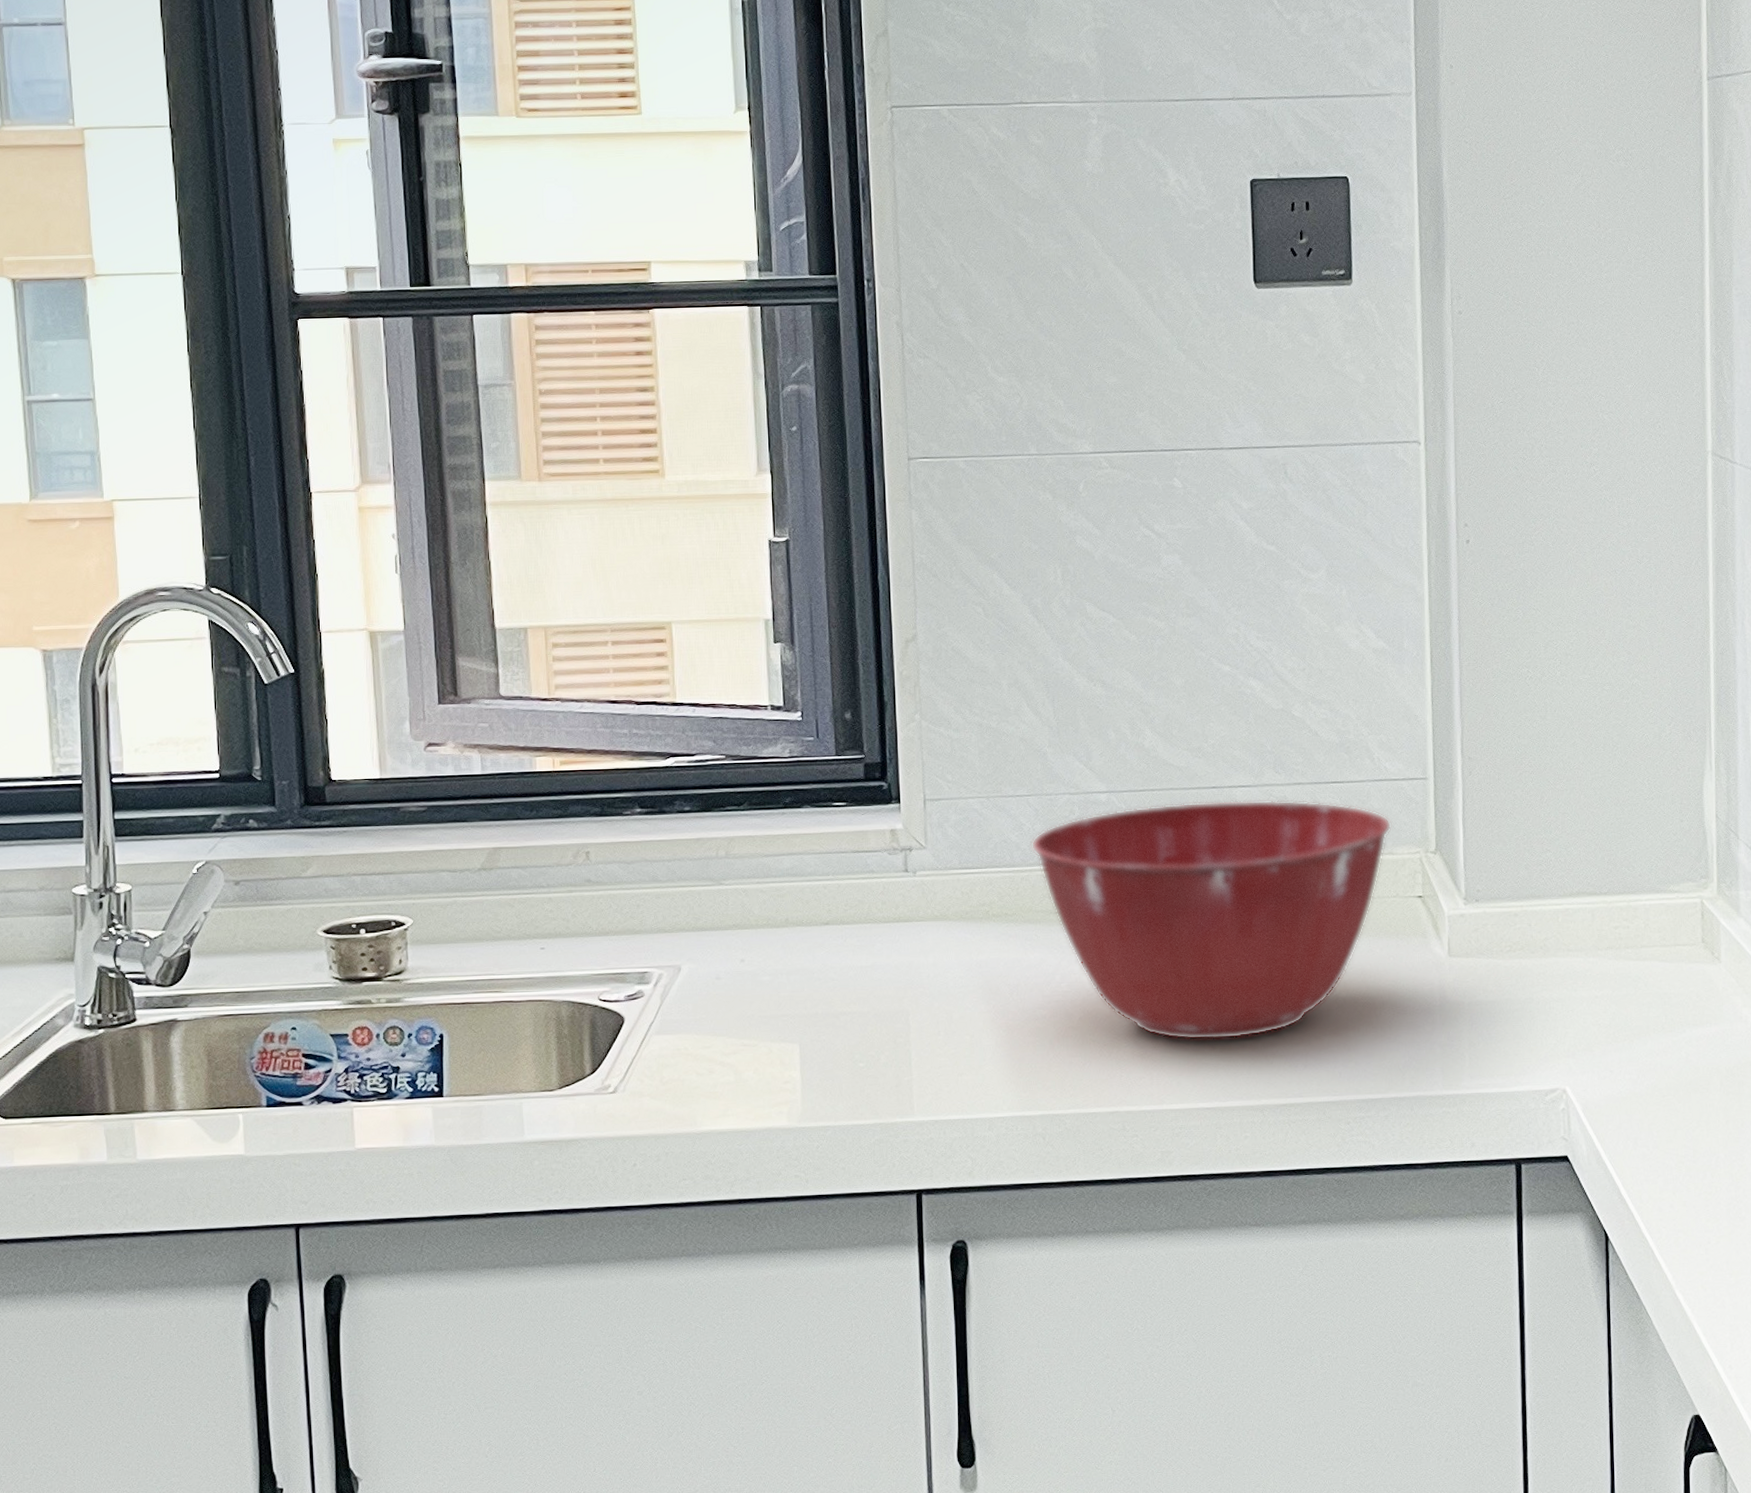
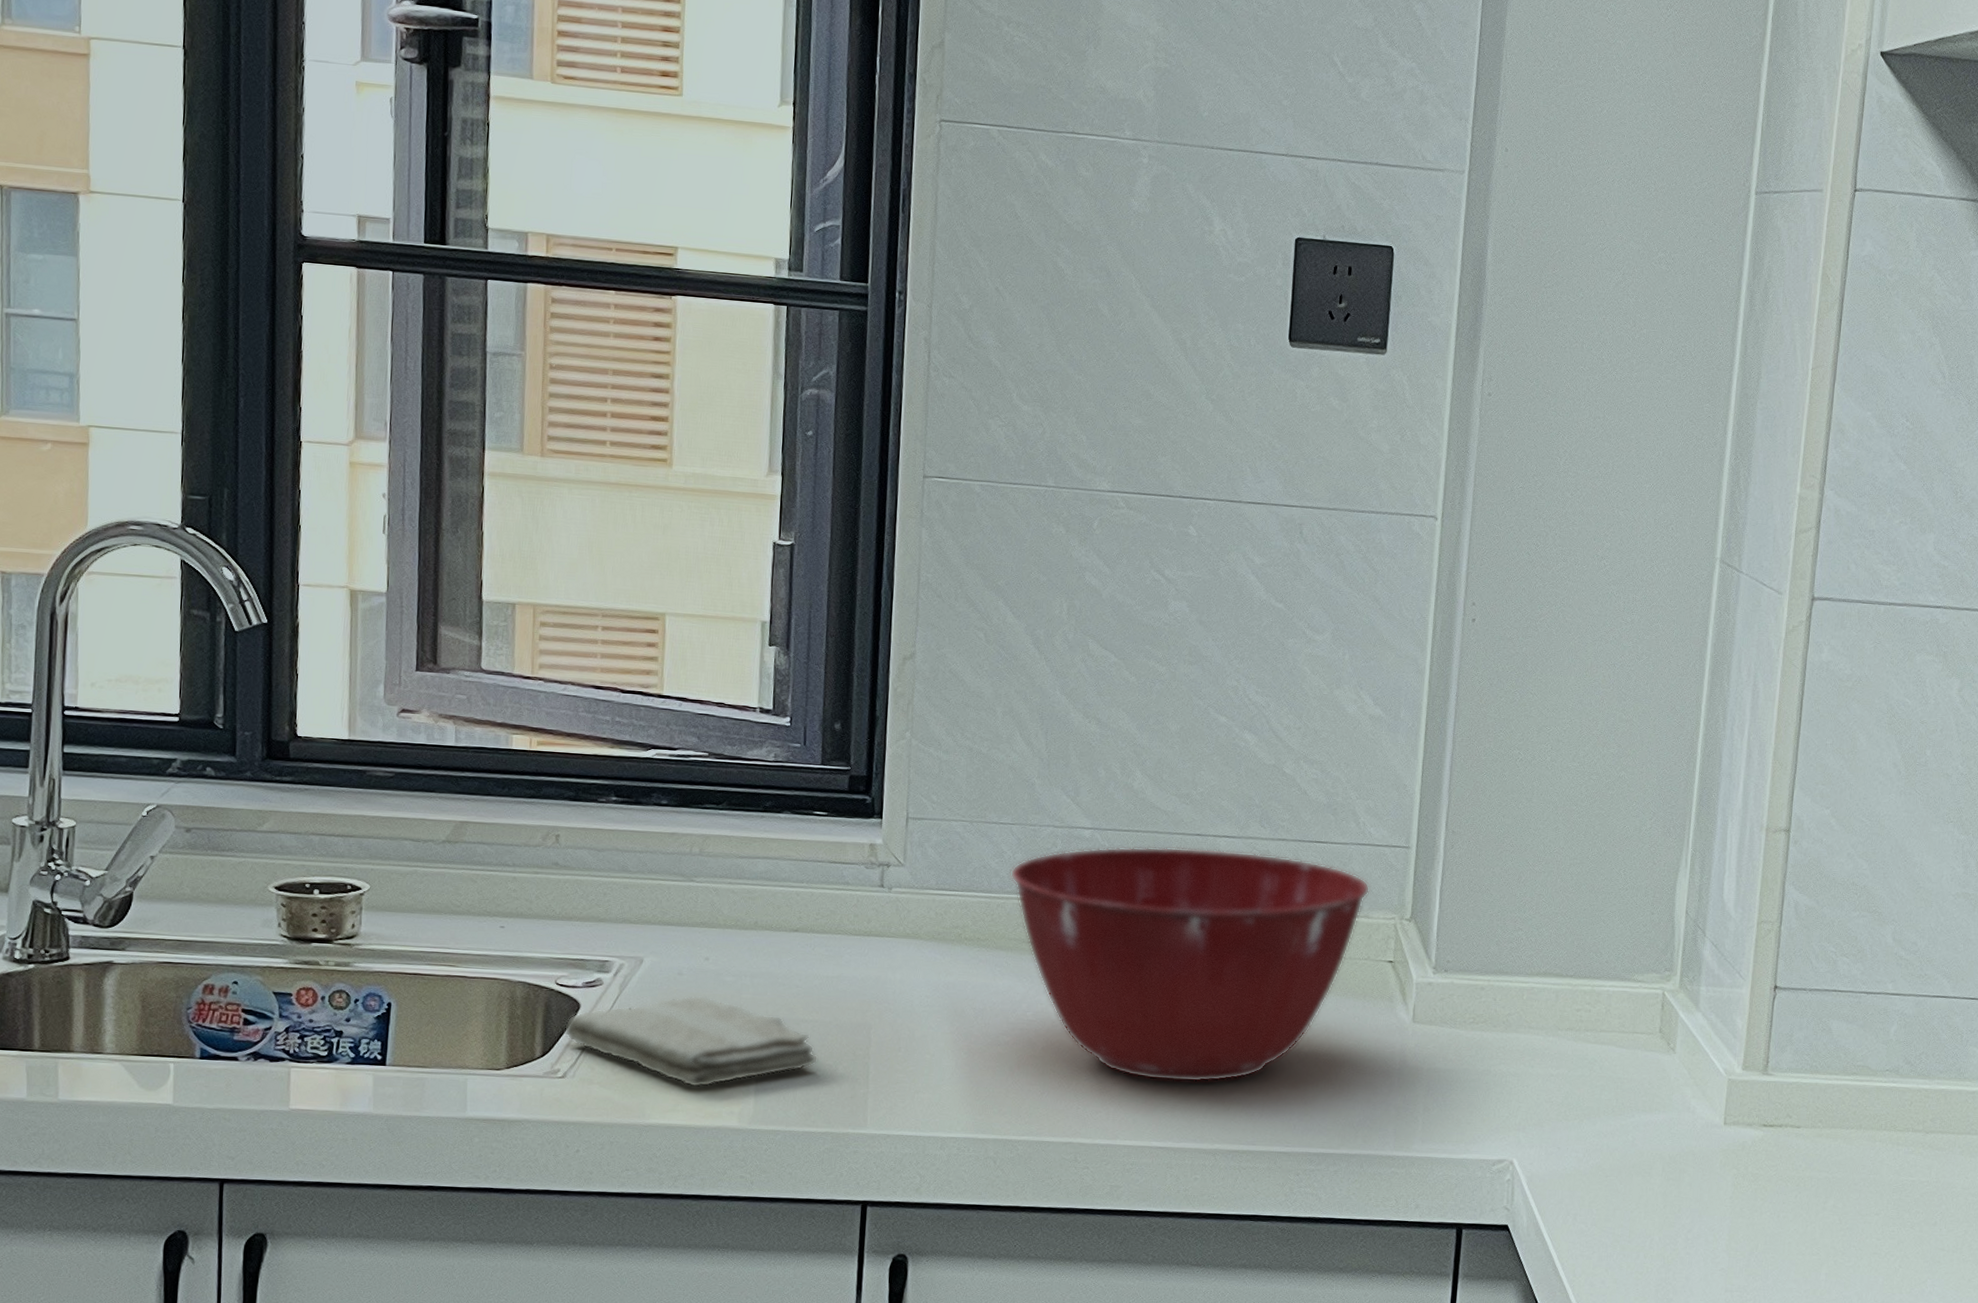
washcloth: none [610,997,860,1091] -> present [563,995,818,1088]

